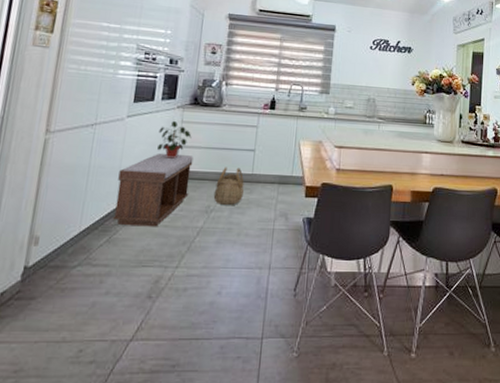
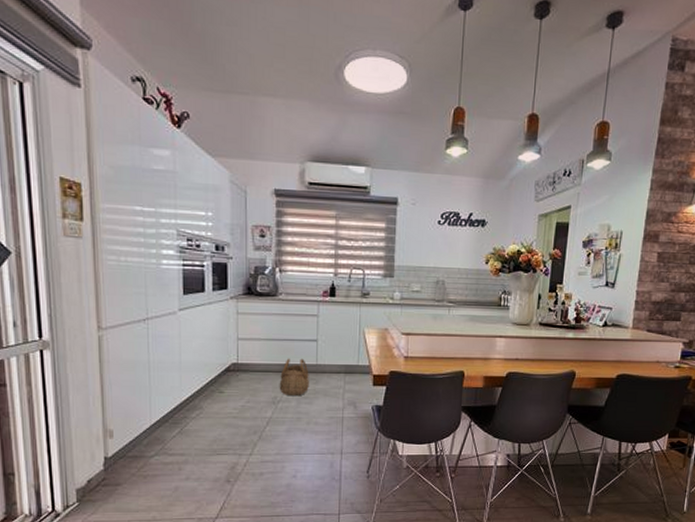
bench: present [112,153,193,227] -> none [180,346,254,418]
potted plant: present [157,120,192,159] -> none [214,312,250,352]

